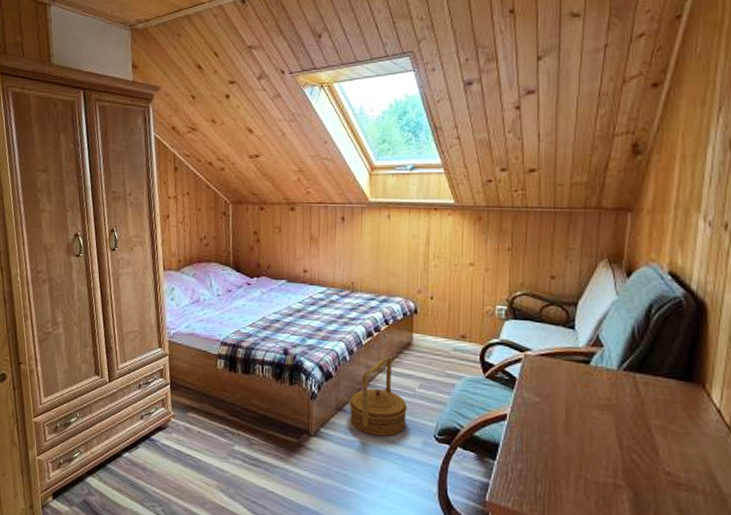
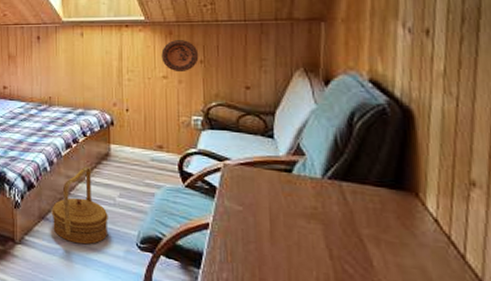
decorative plate: none [469,226,507,260] -> present [161,40,199,73]

